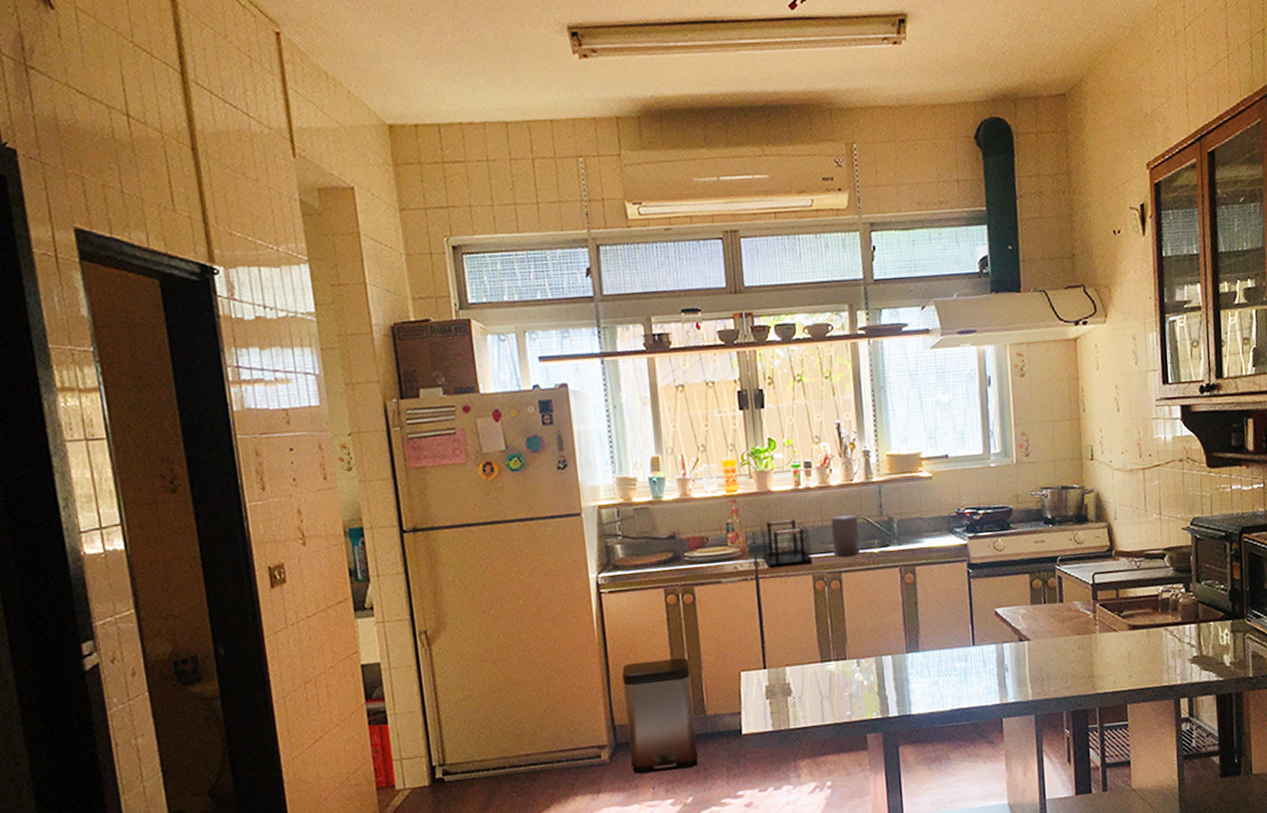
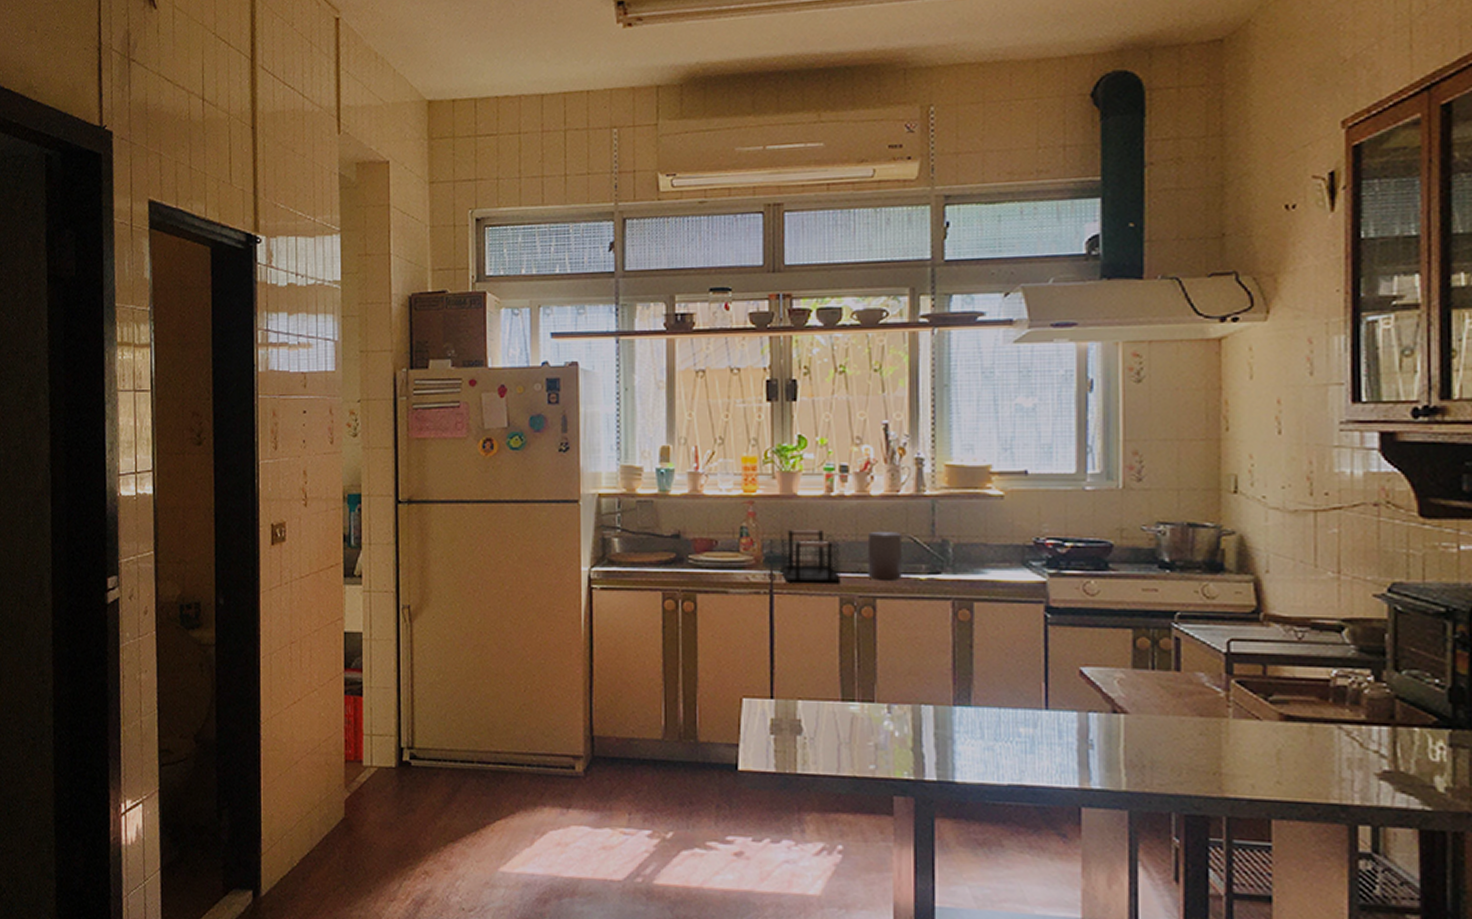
pedal bin: present [622,657,698,774] -> none [607,669,684,798]

